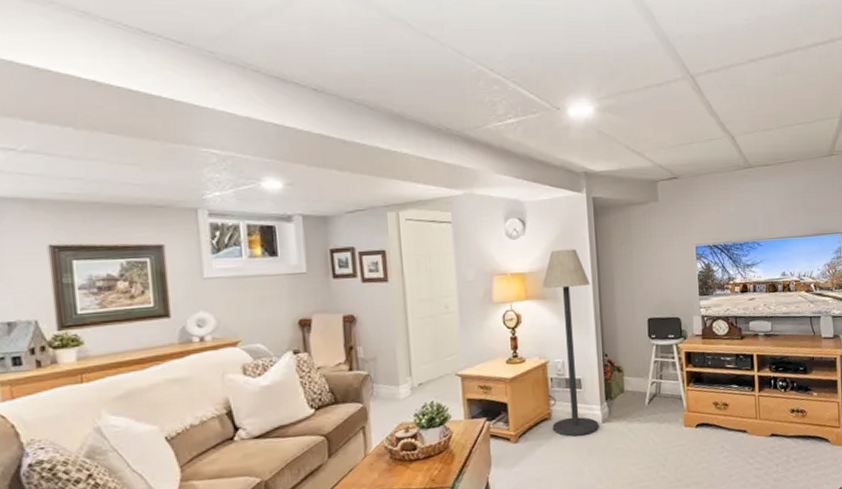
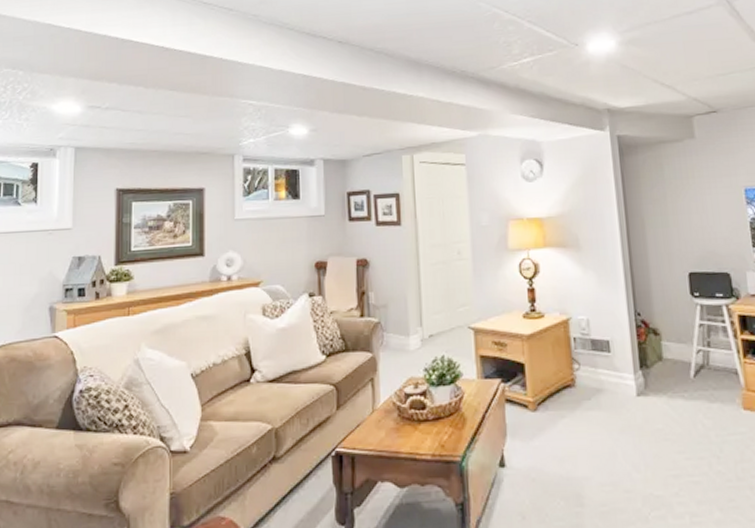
floor lamp: present [542,249,599,437] -> none [562,192,633,410]

